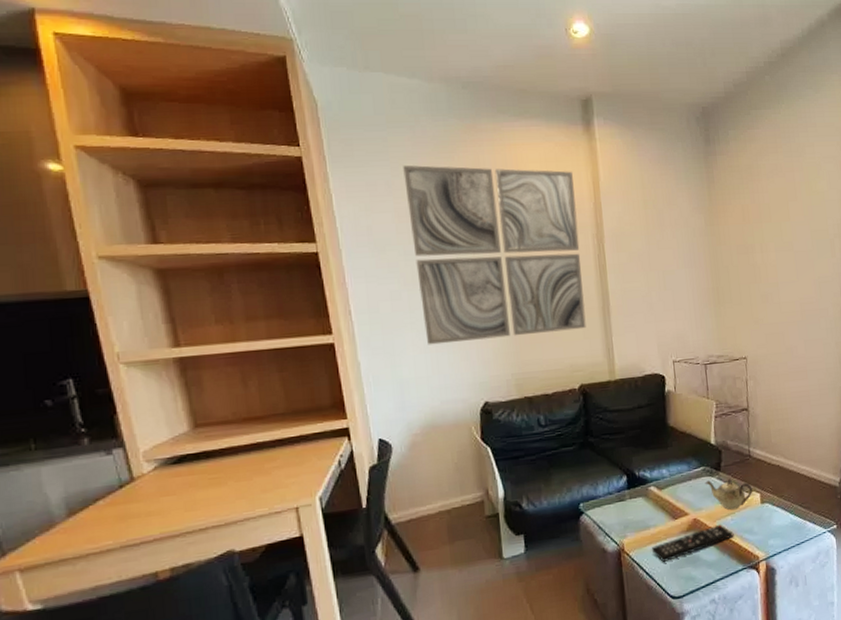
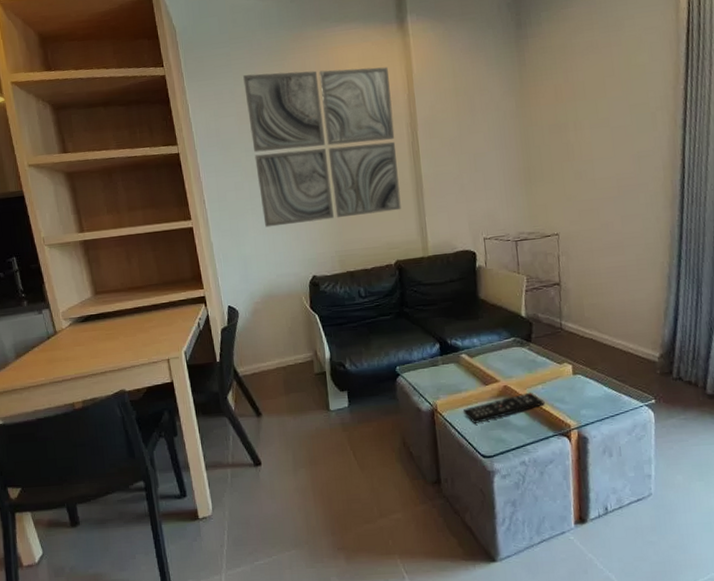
teapot: present [704,478,753,510] -> none [515,349,565,380]

